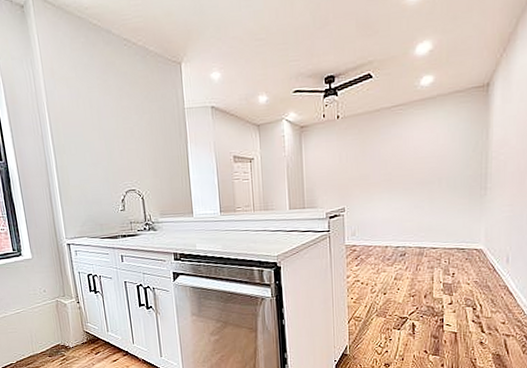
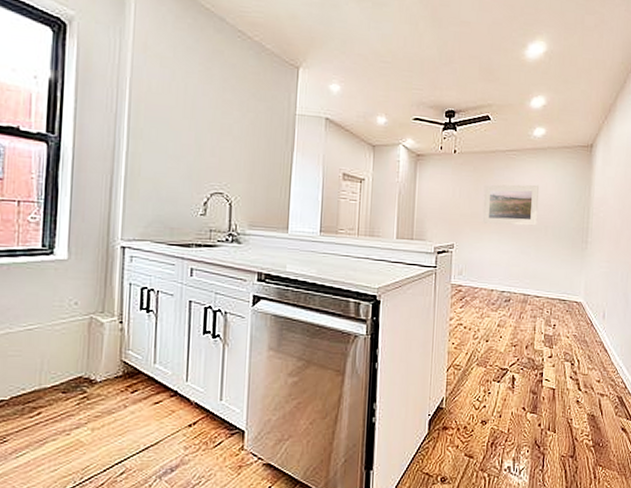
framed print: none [371,136,431,184] -> present [482,184,540,226]

